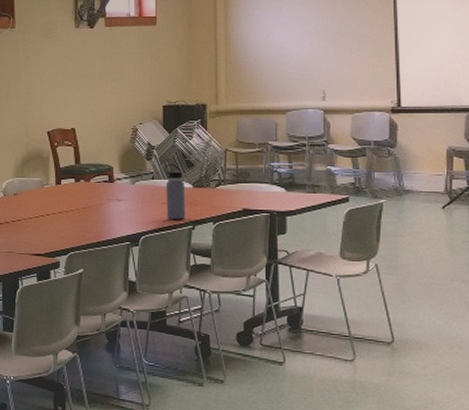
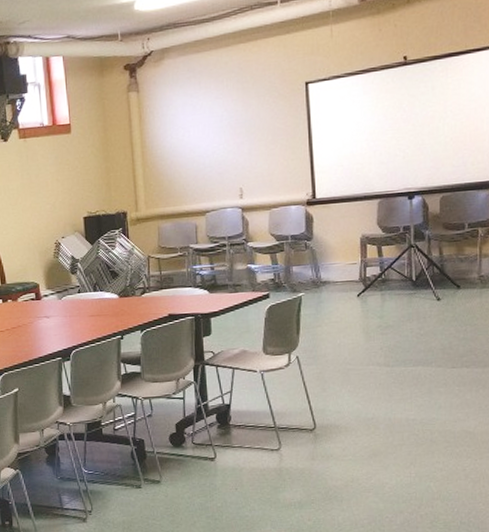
water bottle: present [164,164,186,220] -> none [89,275,114,331]

